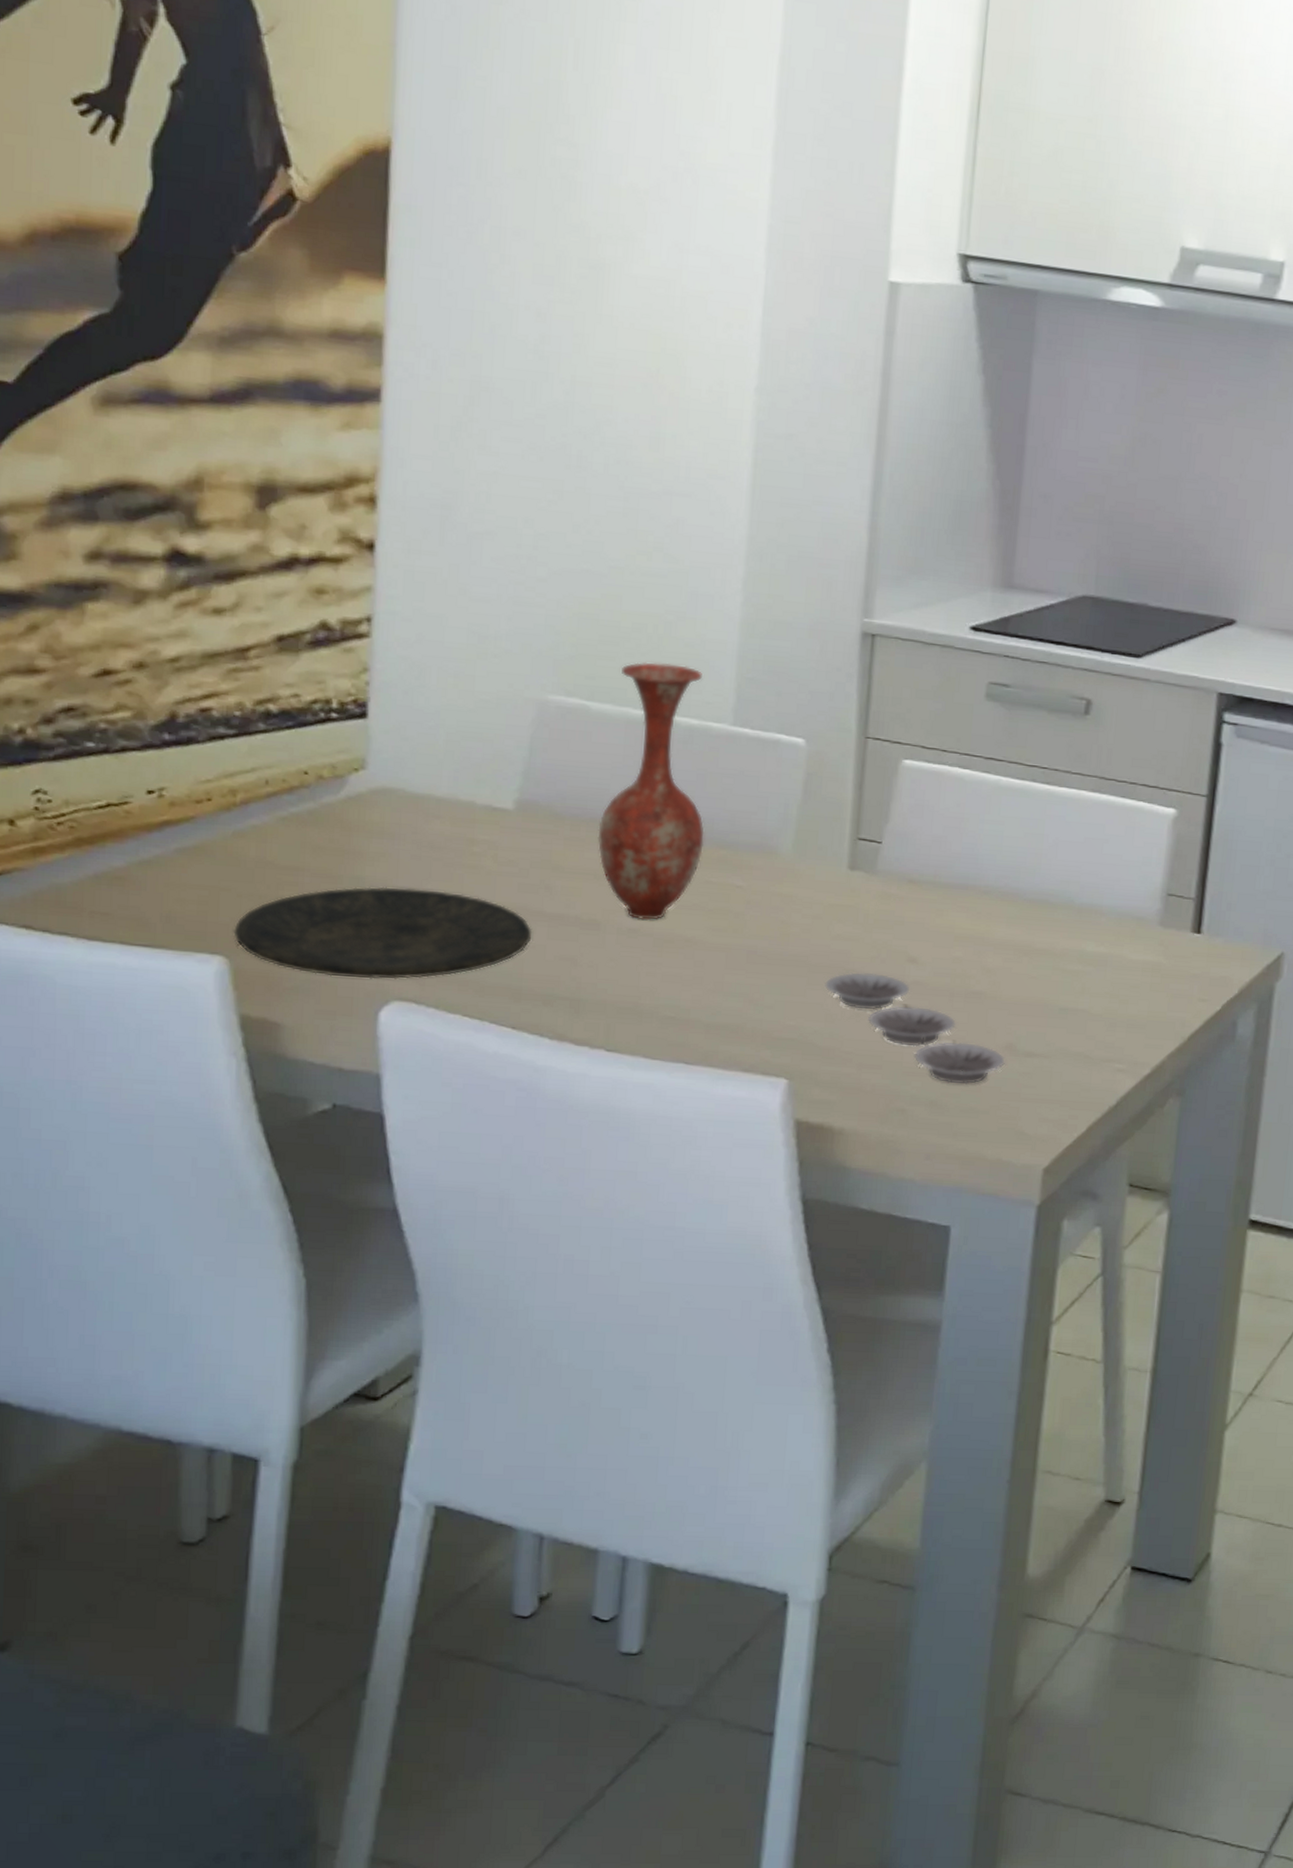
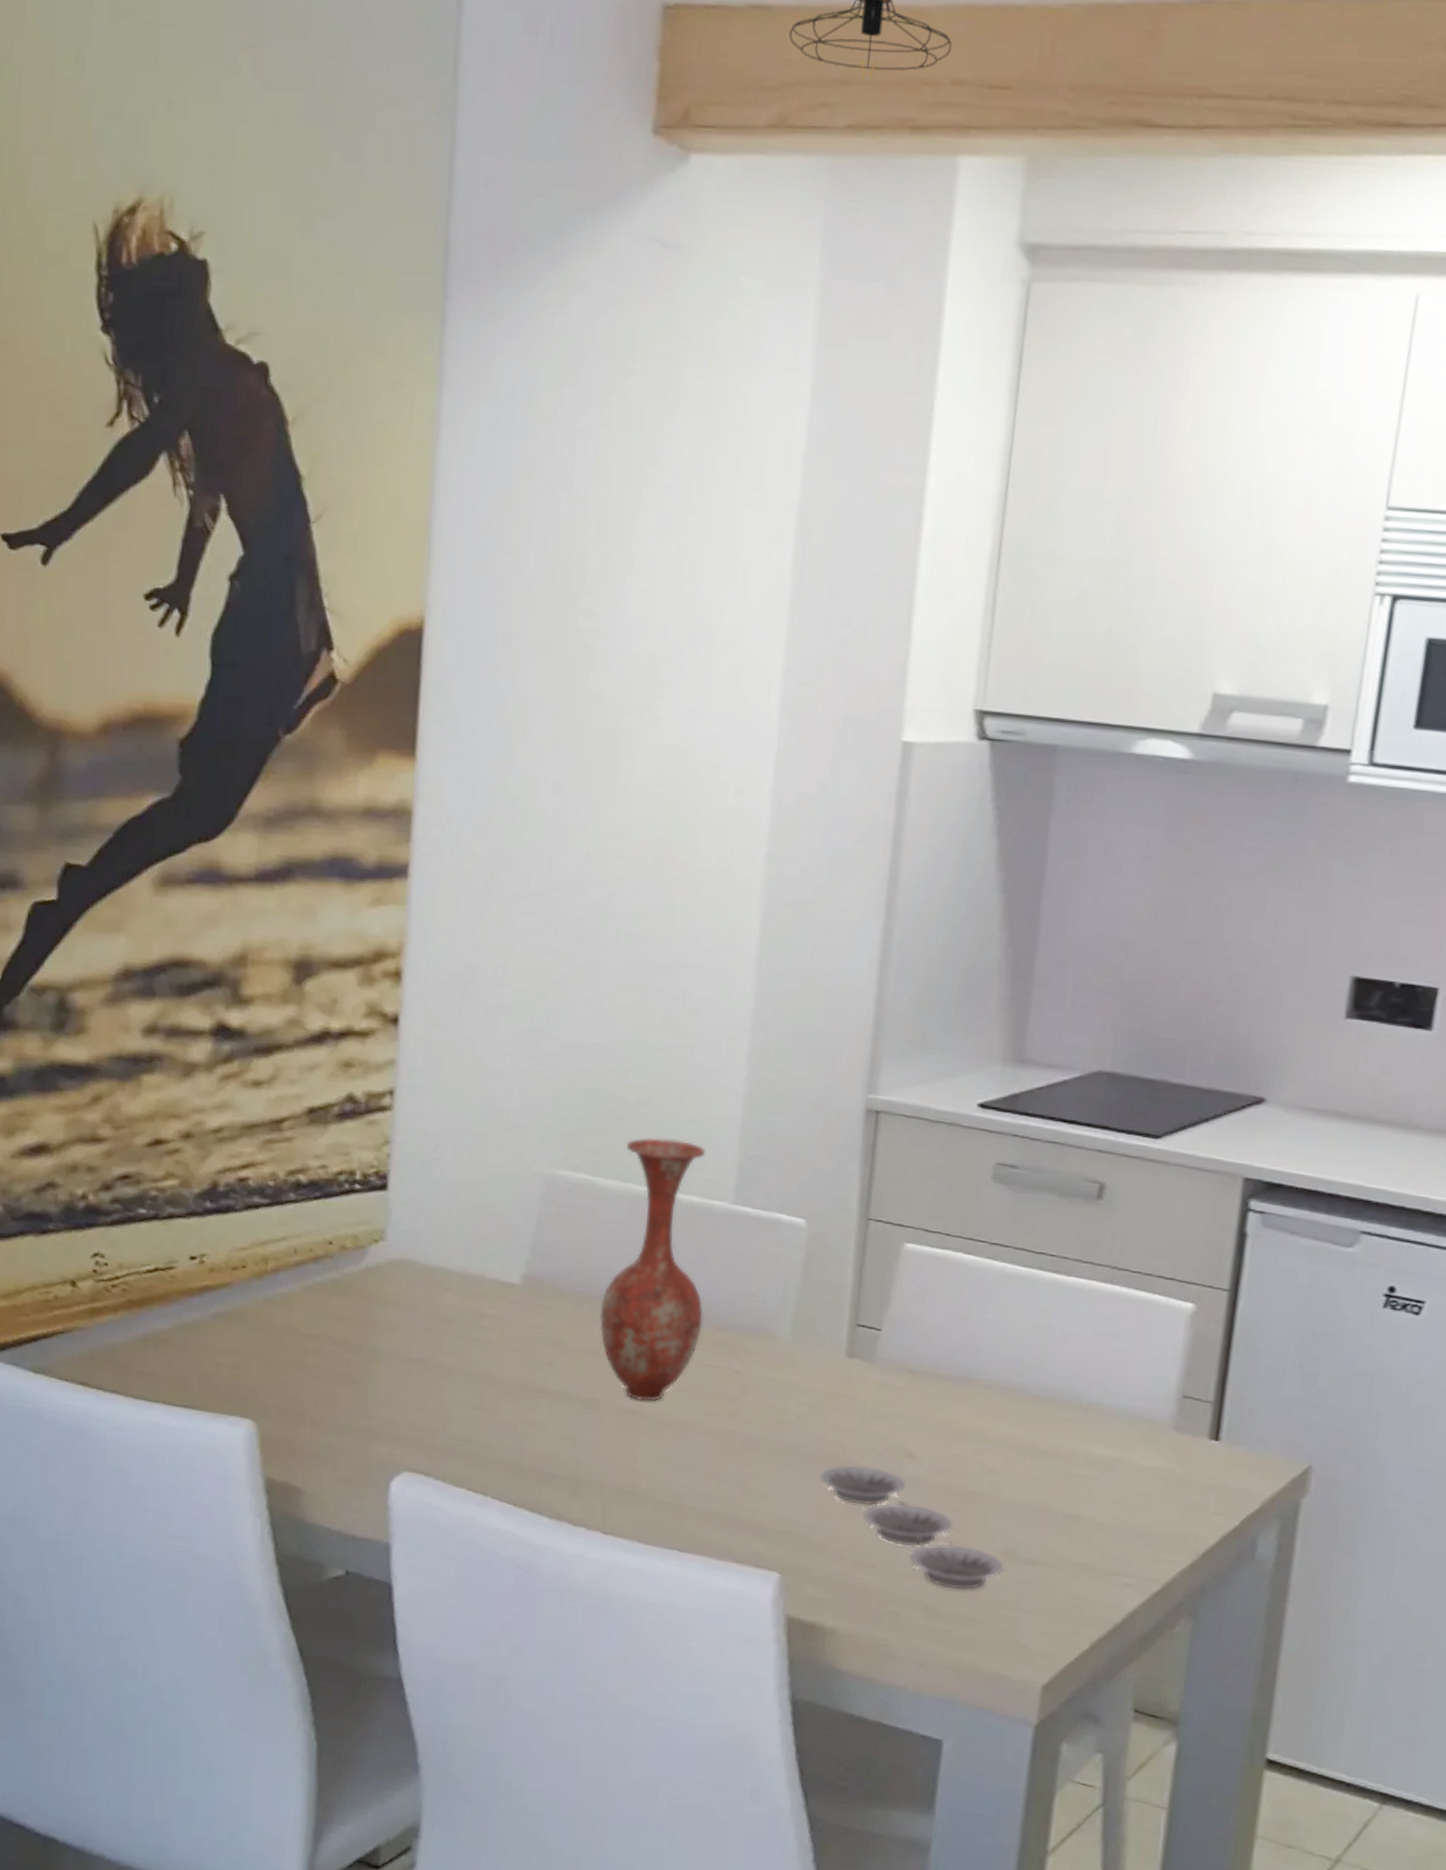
plate: present [232,887,533,980] -> none [261,1357,535,1451]

